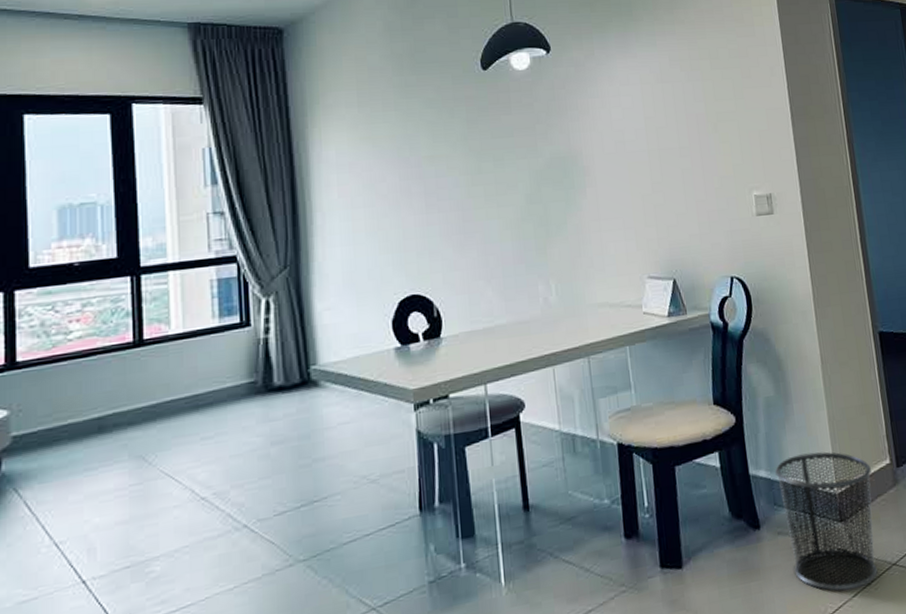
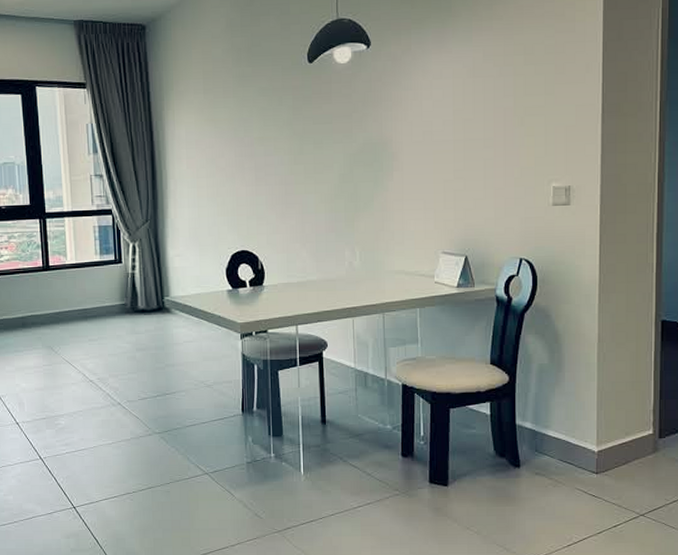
waste bin: present [775,451,878,592] -> none [540,414,633,528]

